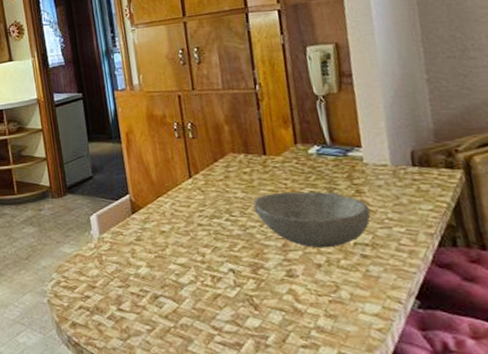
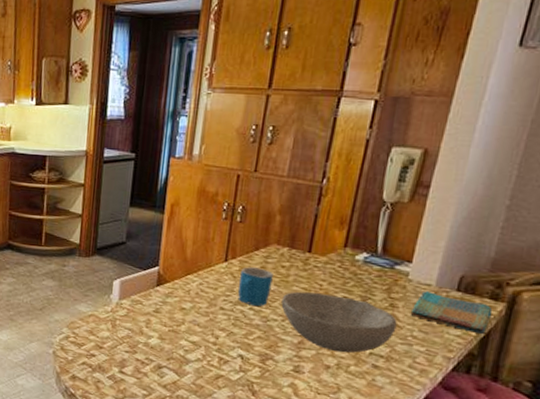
mug: none [207,178,242,217] -> present [238,267,273,307]
dish towel: none [378,171,455,205] -> present [410,291,493,335]

